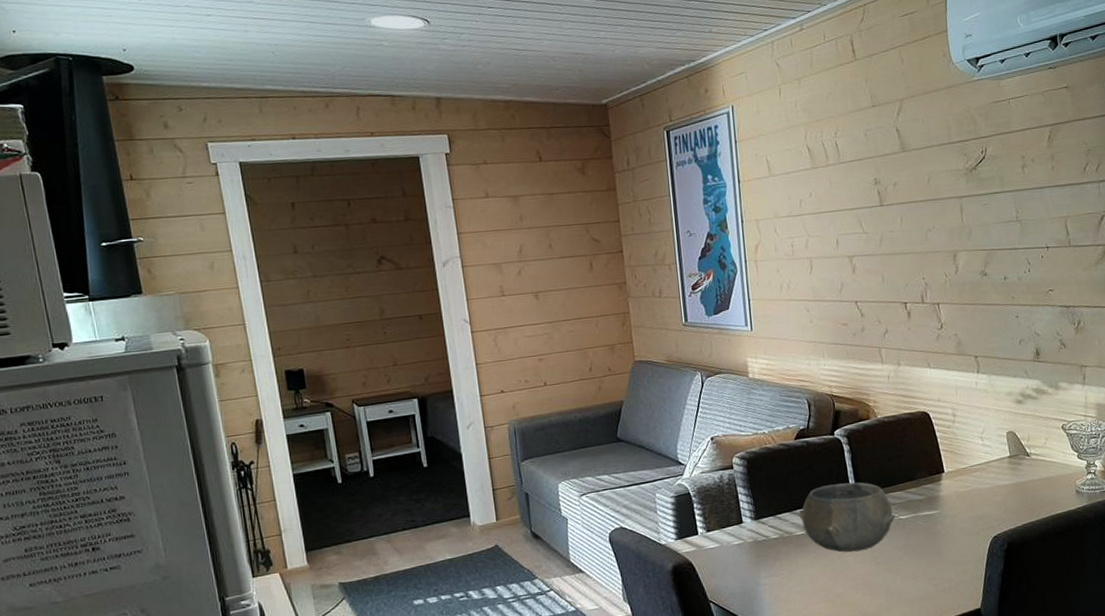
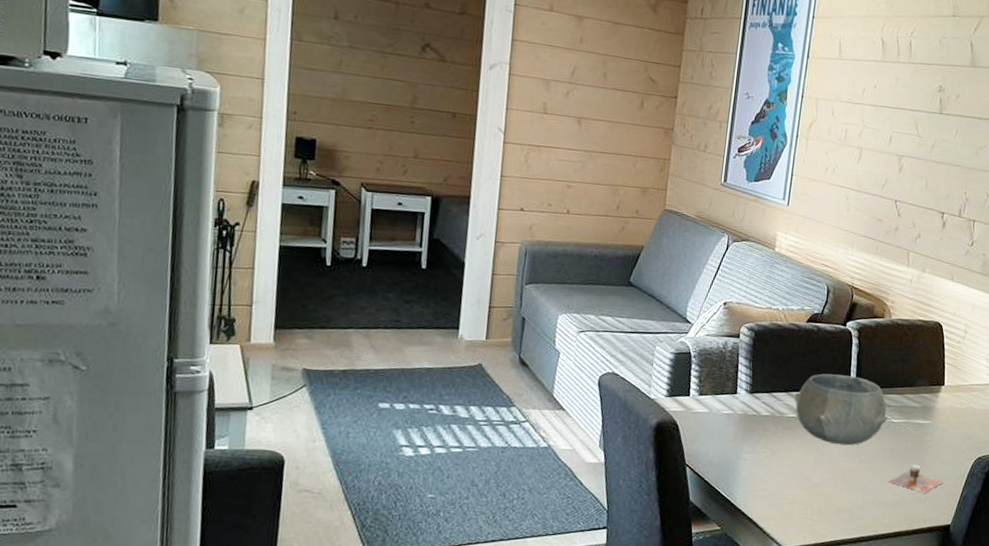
cup: none [909,556,964,583] -> present [889,464,943,494]

